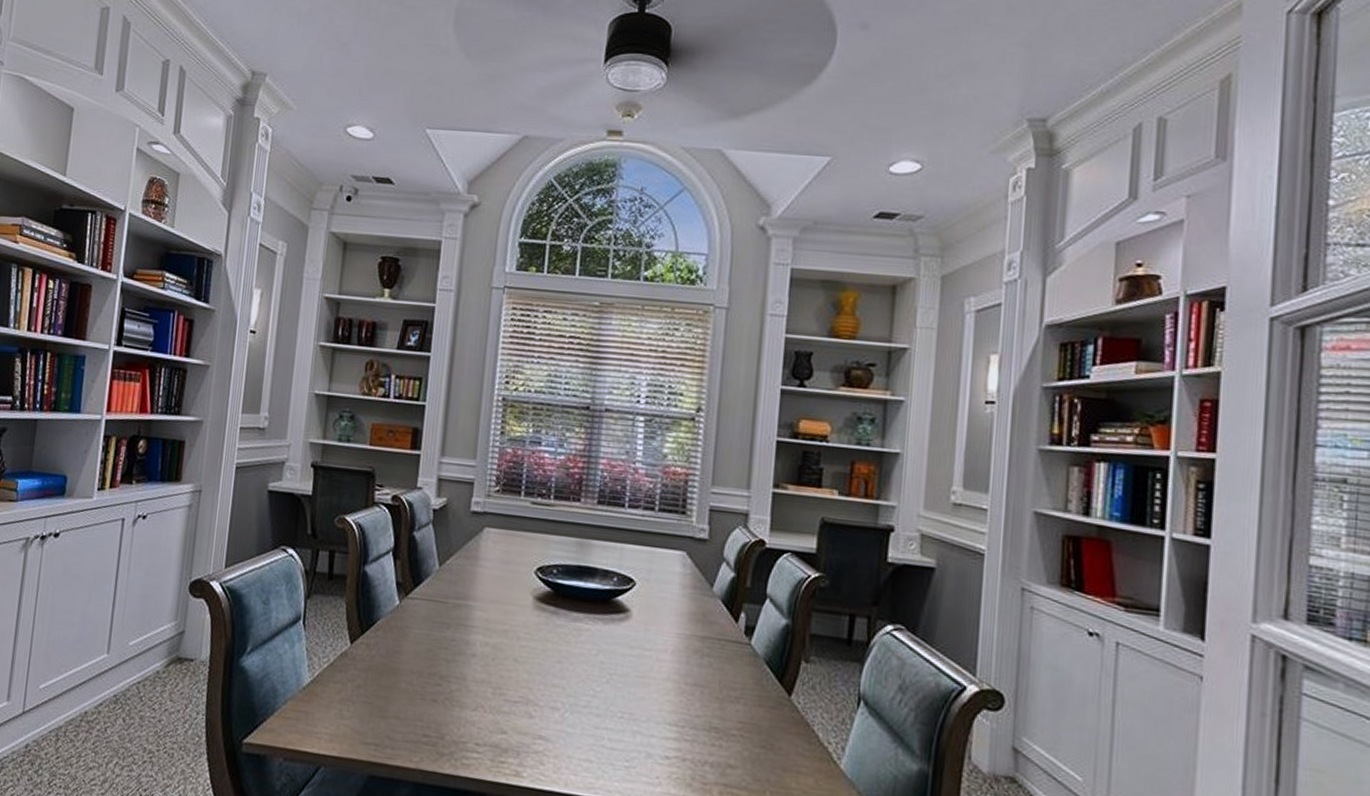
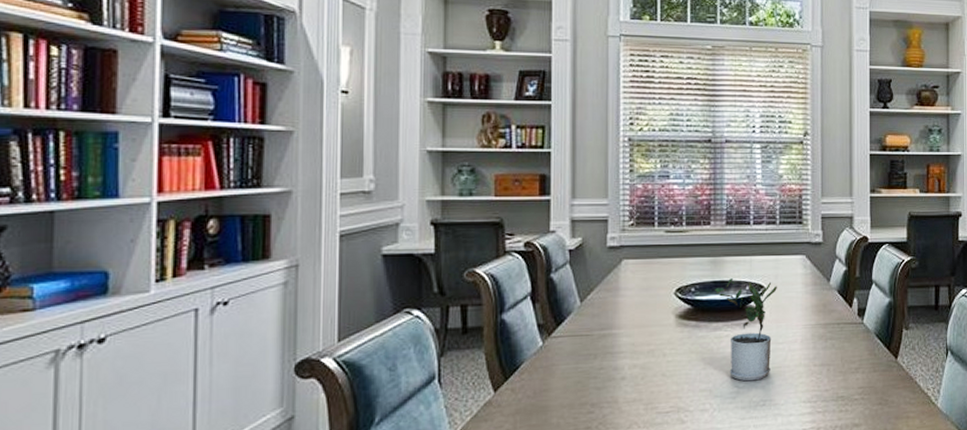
potted plant: none [578,565,649,688] -> present [714,278,777,382]

